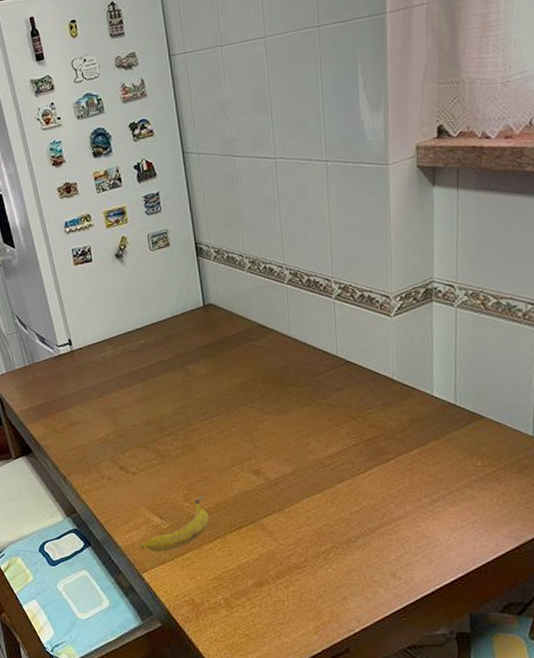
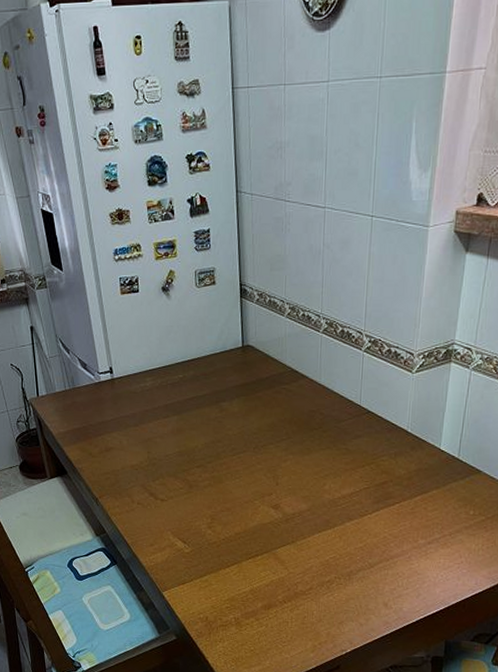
banana: present [141,496,210,552] -> none [164,525,229,574]

